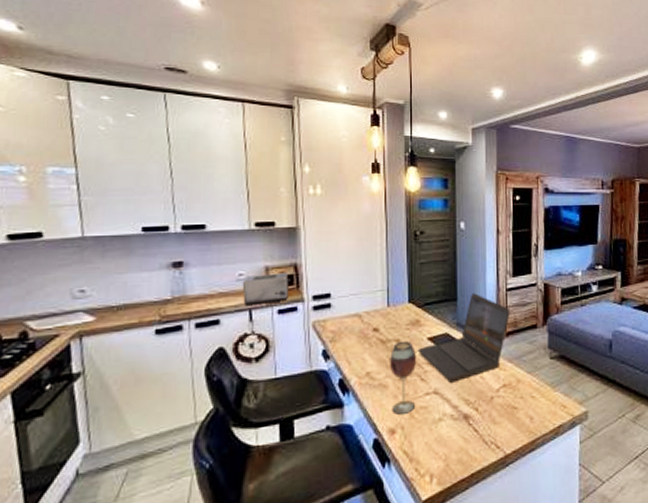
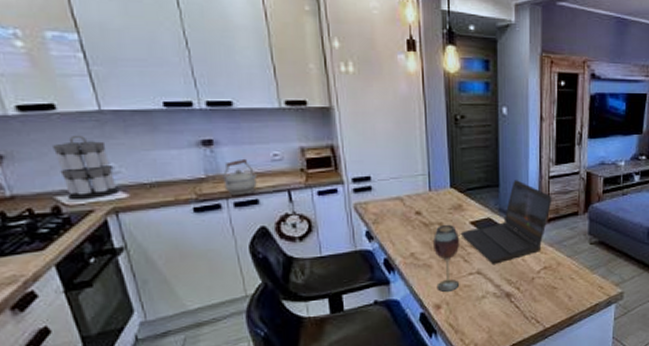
spice rack: none [31,260,88,325] -> present [51,134,120,201]
kettle: none [187,279,222,316] -> present [223,158,258,196]
toaster: present [242,273,290,306] -> none [278,154,329,187]

